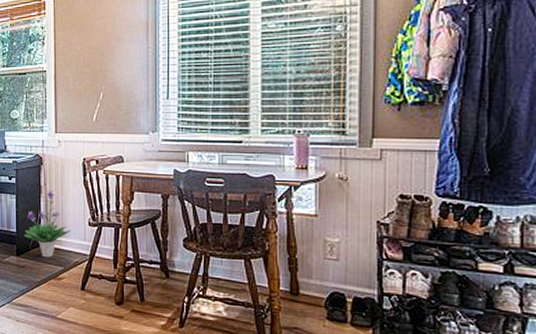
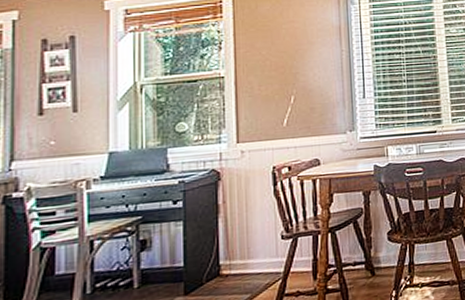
potted plant: present [24,190,71,258] -> none [195,208,260,289]

